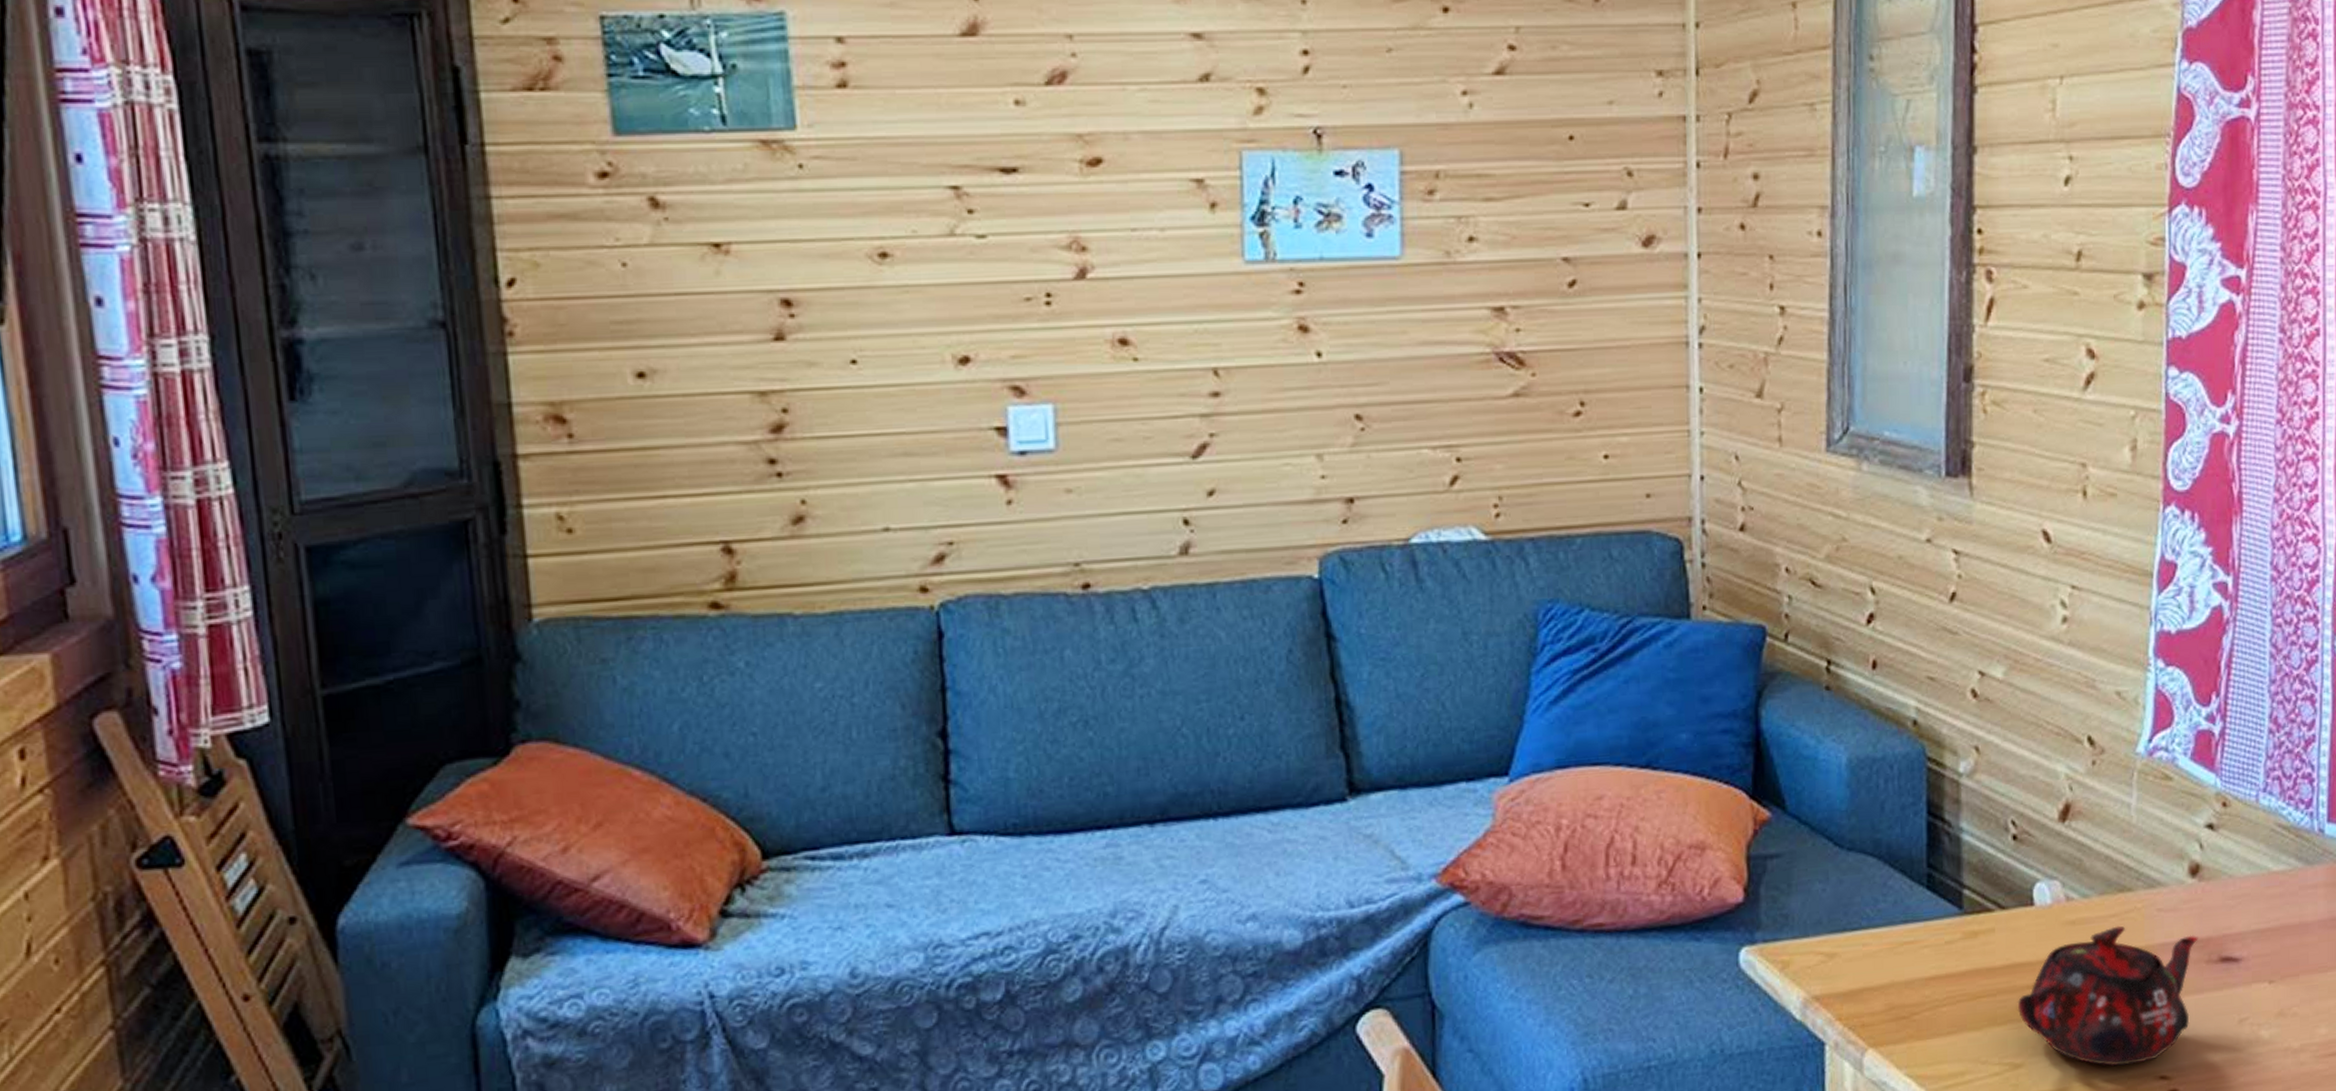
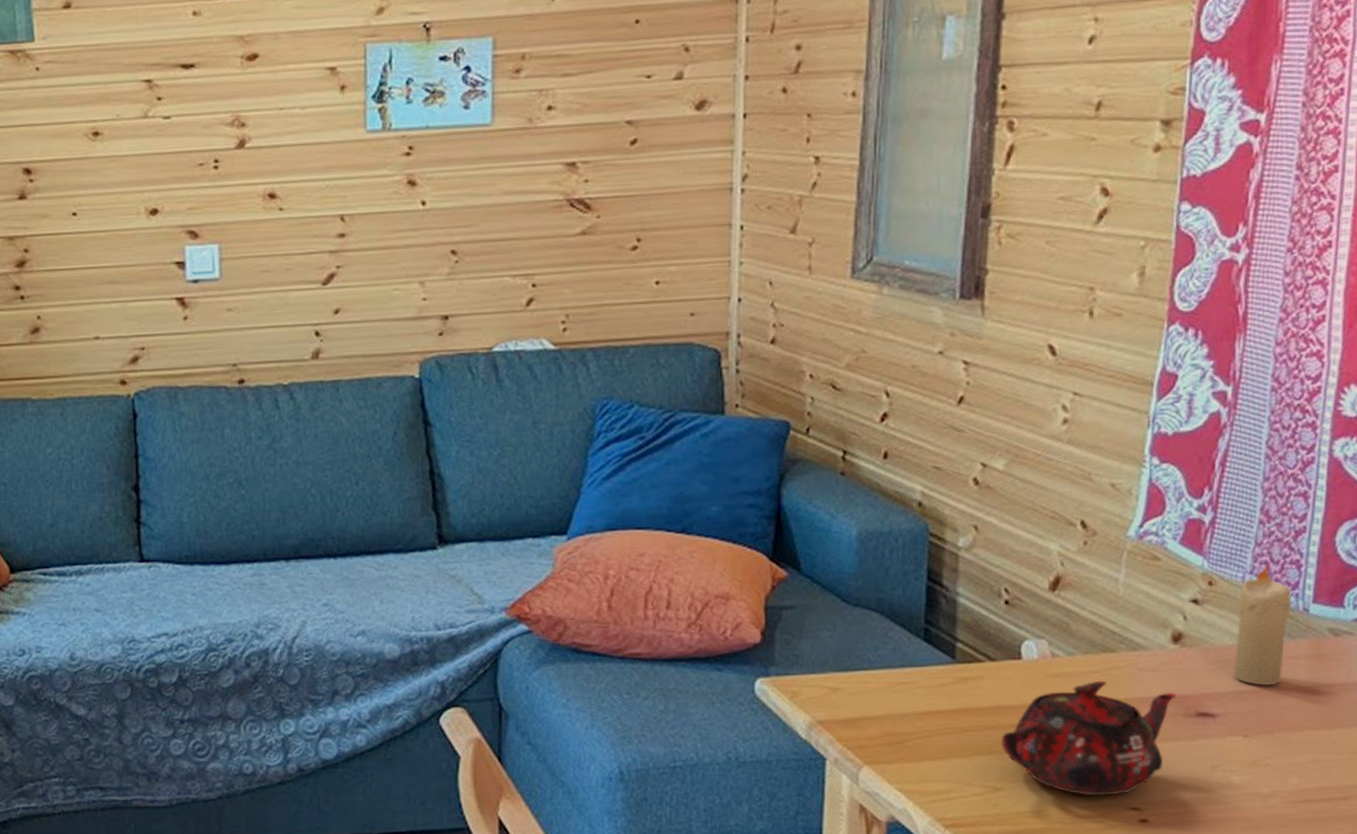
candle: none [2253,779,2306,921] -> present [1234,564,1292,685]

